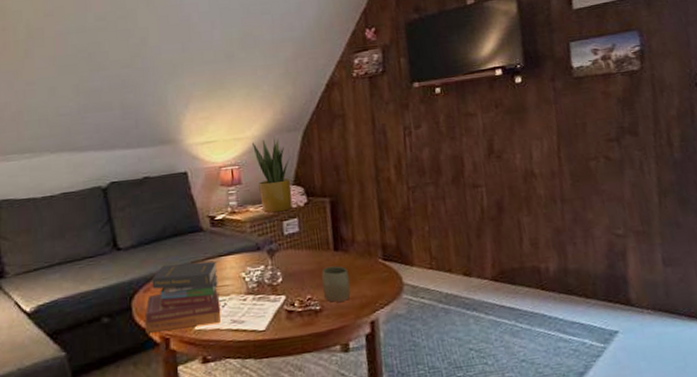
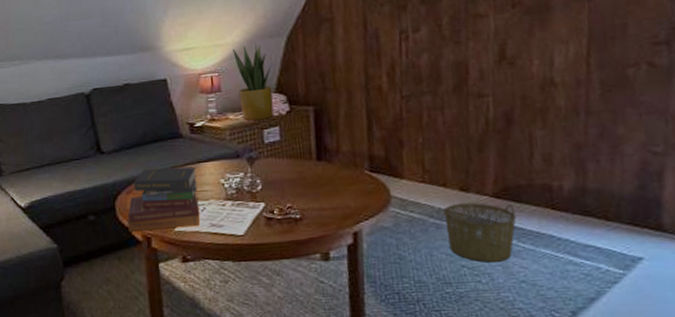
mug: present [321,266,351,302] -> none [302,175,334,212]
basket: none [450,286,513,345] -> present [443,202,517,263]

